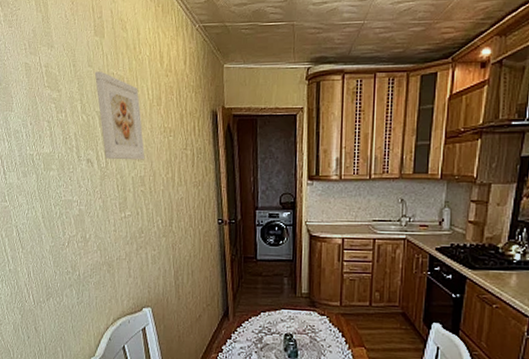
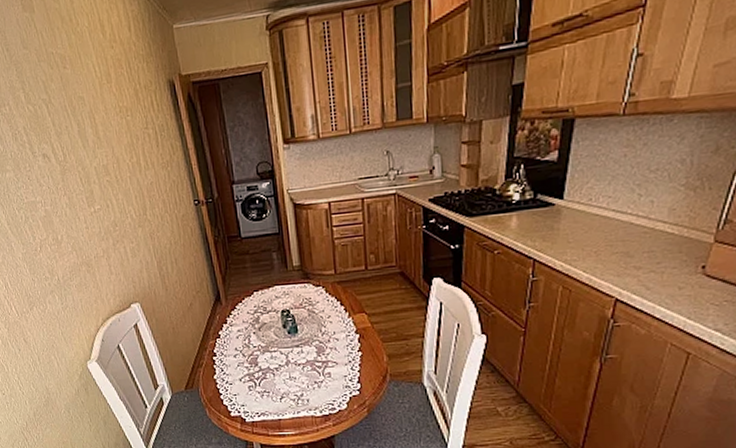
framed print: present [94,71,145,160] -> none [31,52,105,151]

